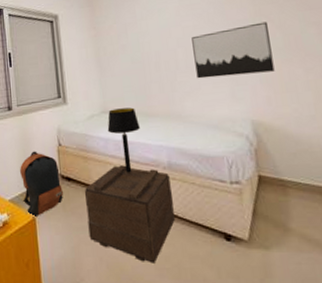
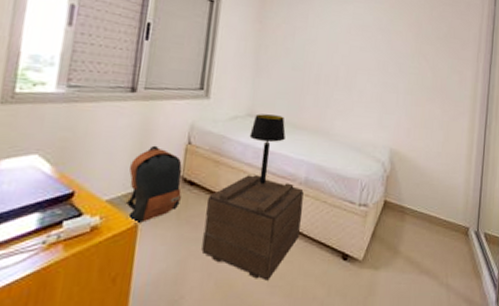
wall art: present [191,21,275,79] -> none [352,57,423,107]

